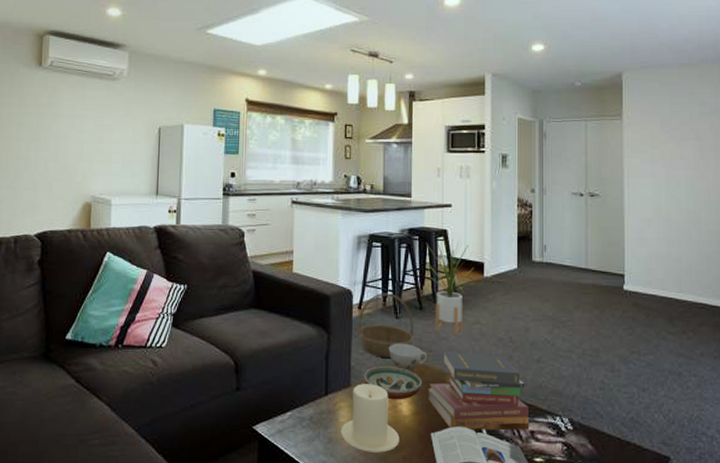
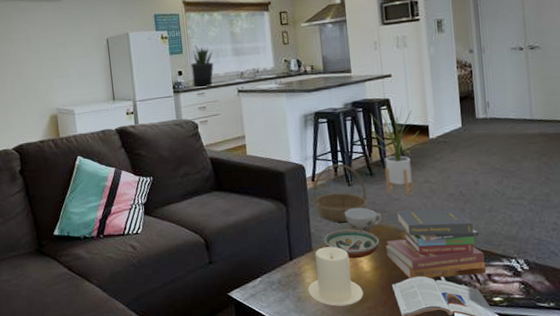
planter: none [245,147,270,193] -> present [191,45,214,87]

